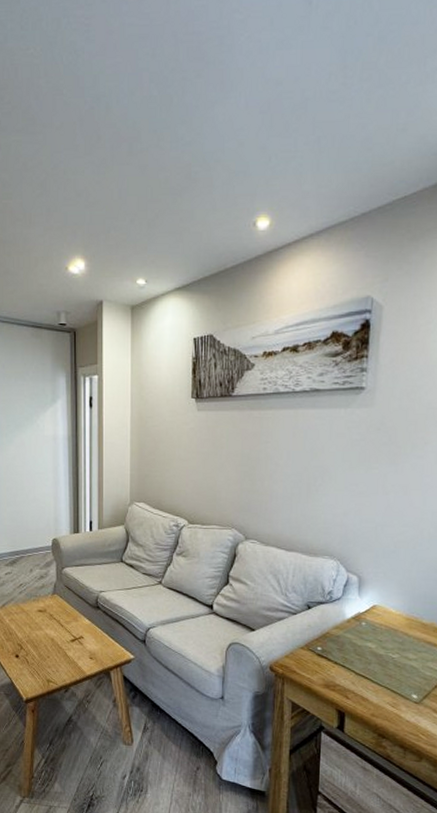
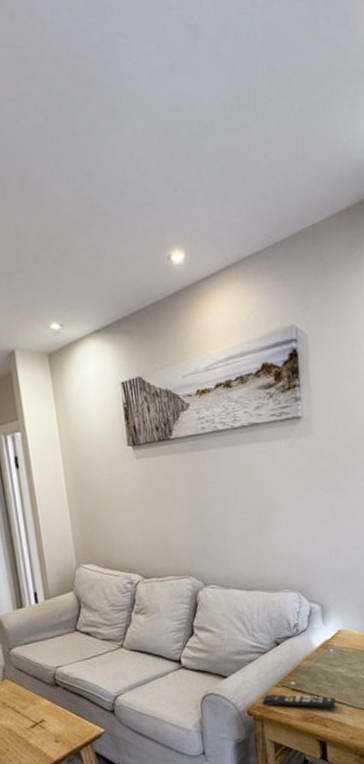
remote control: none [285,654,361,682] -> present [262,694,336,709]

